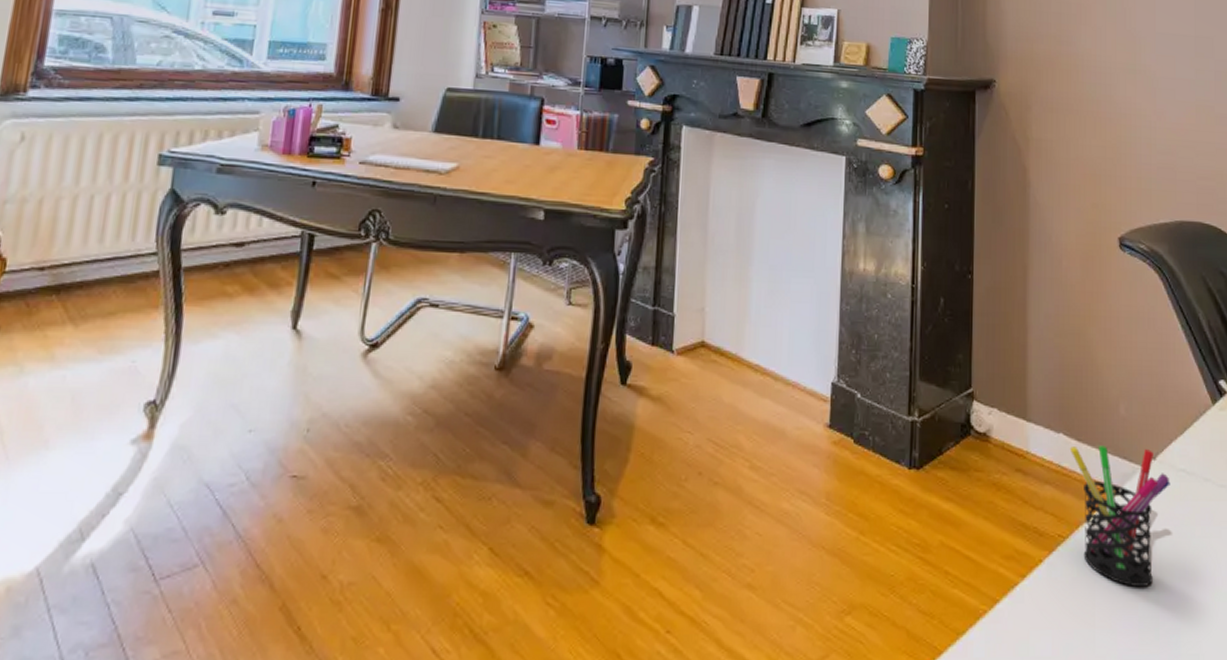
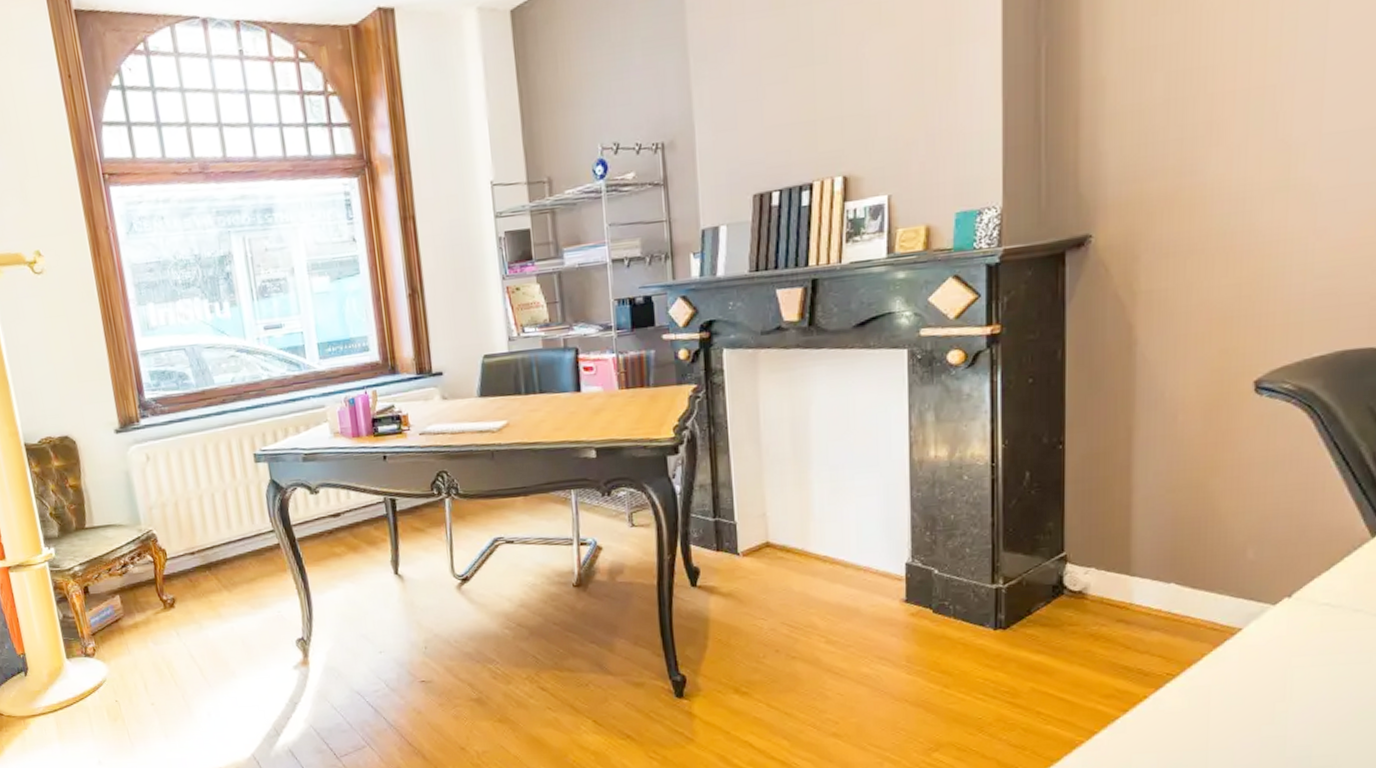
pen holder: present [1069,445,1170,588] -> none [1182,588,1309,713]

